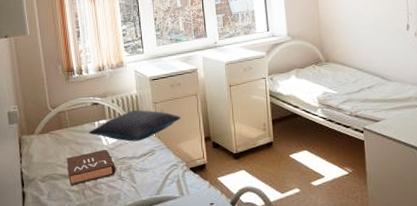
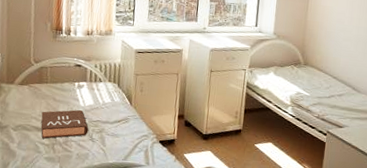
pillow: present [89,110,181,142] -> none [68,78,159,108]

